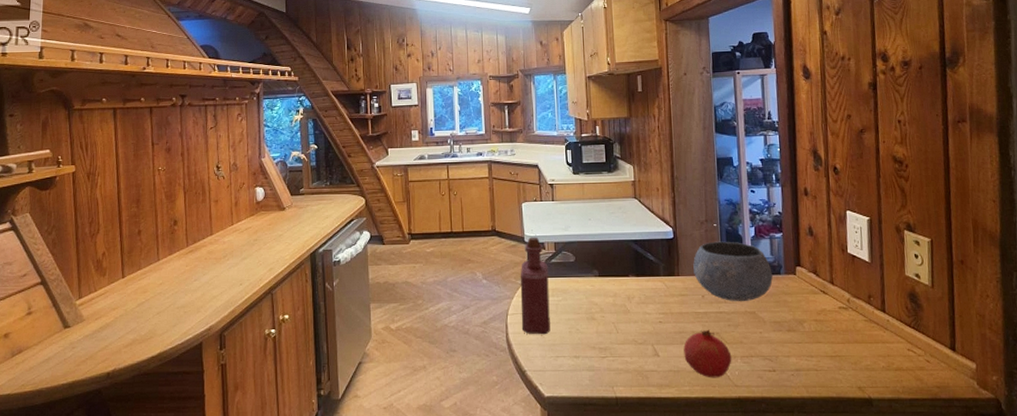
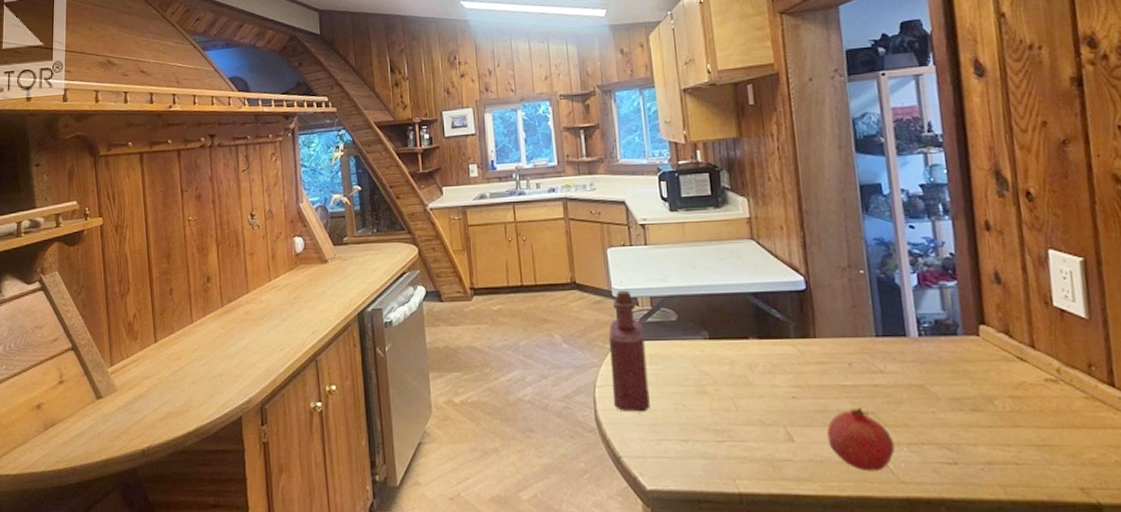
bowl: present [693,241,773,302] -> none [834,292,947,372]

